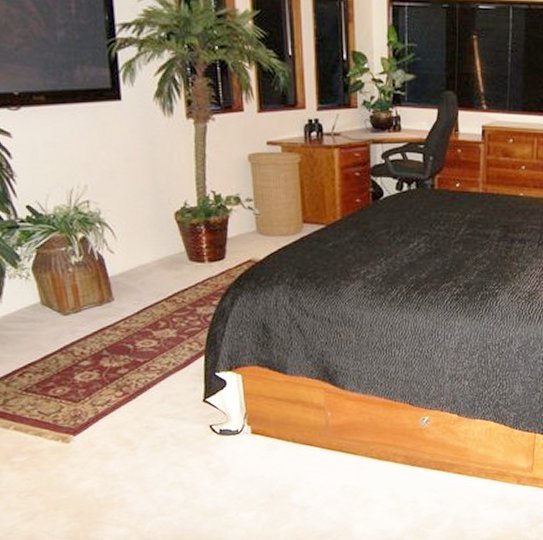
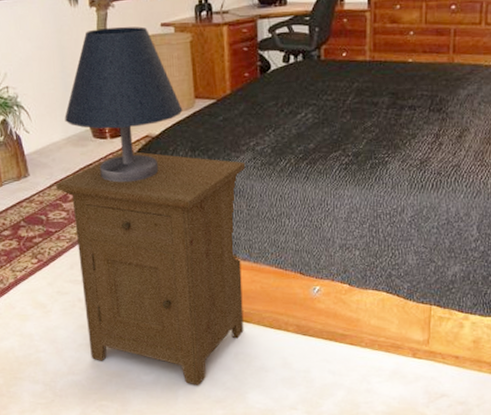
nightstand: none [145,277,356,521] -> present [56,151,246,385]
table lamp: none [156,142,290,310] -> present [64,26,183,183]

